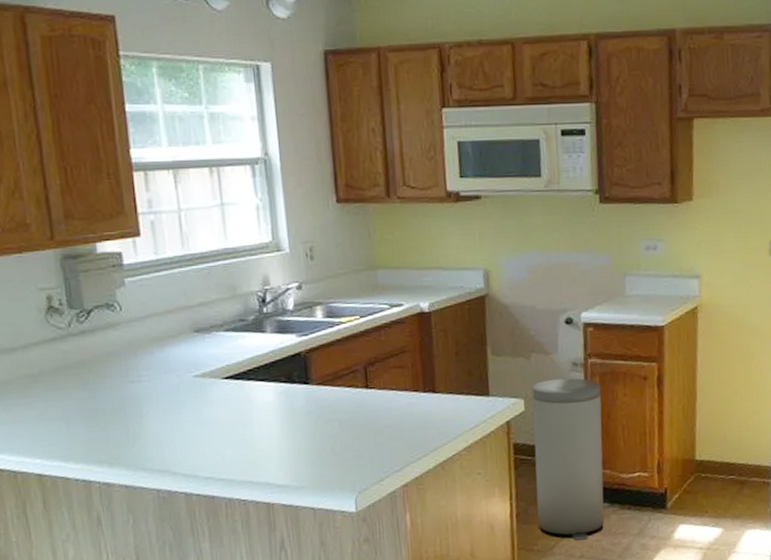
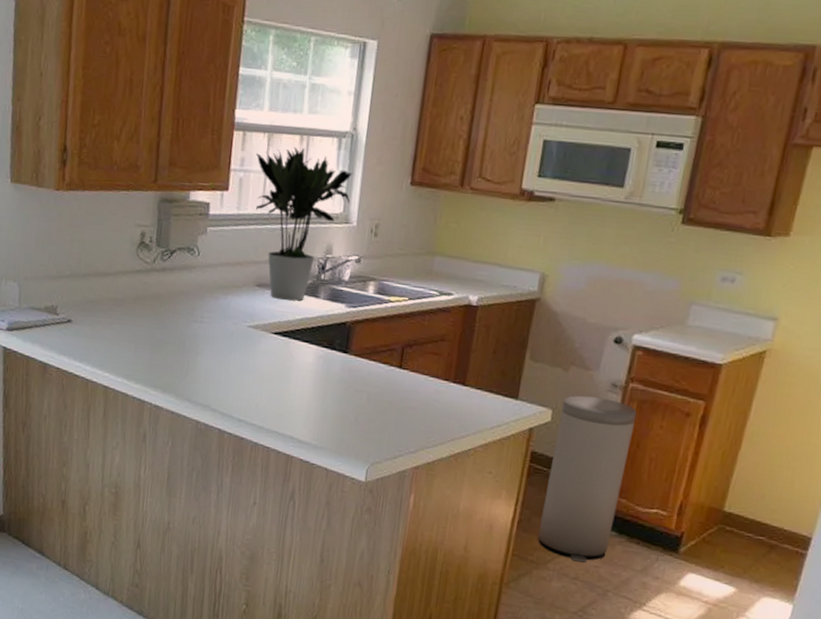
potted plant: none [164,180,277,342] -> present [255,147,354,301]

